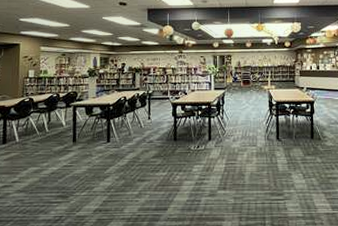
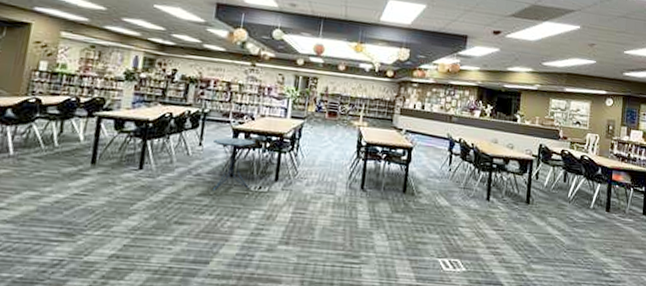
side table: none [159,110,190,153] -> present [212,137,256,192]

